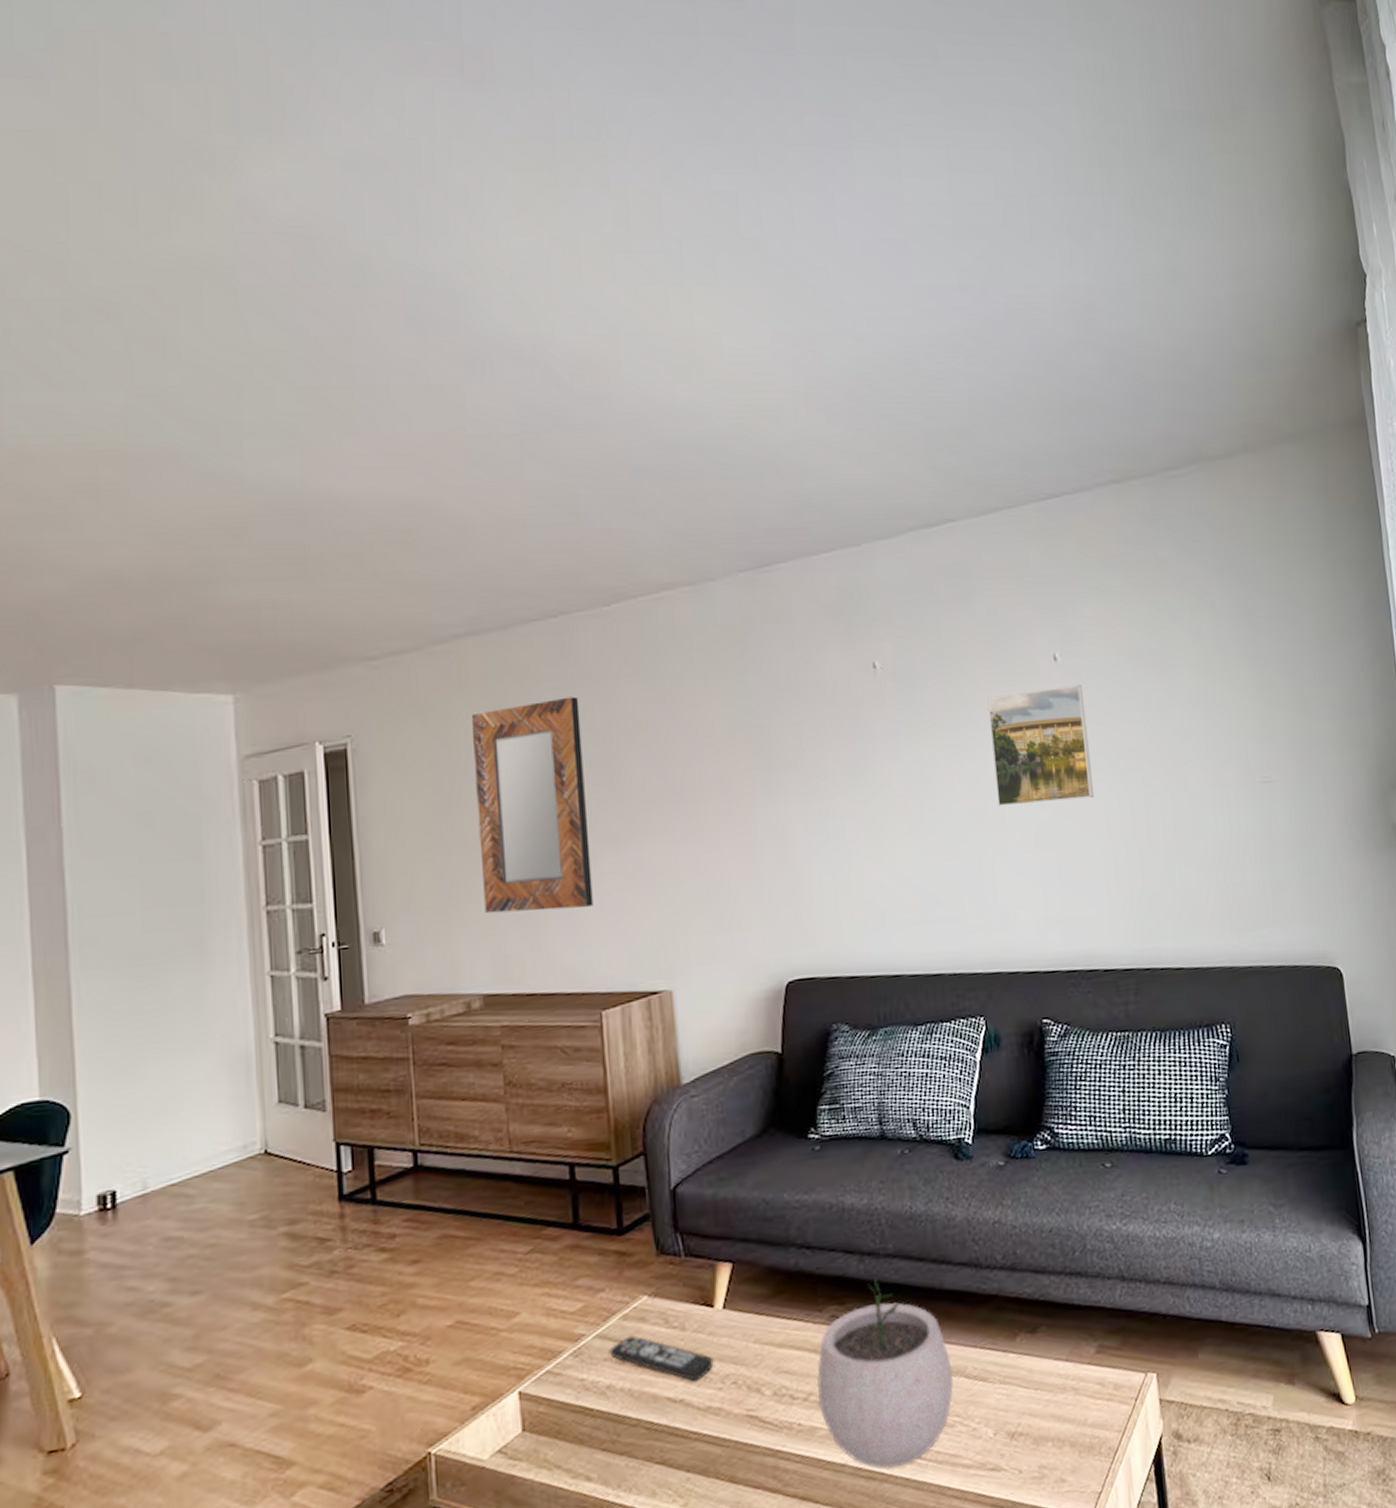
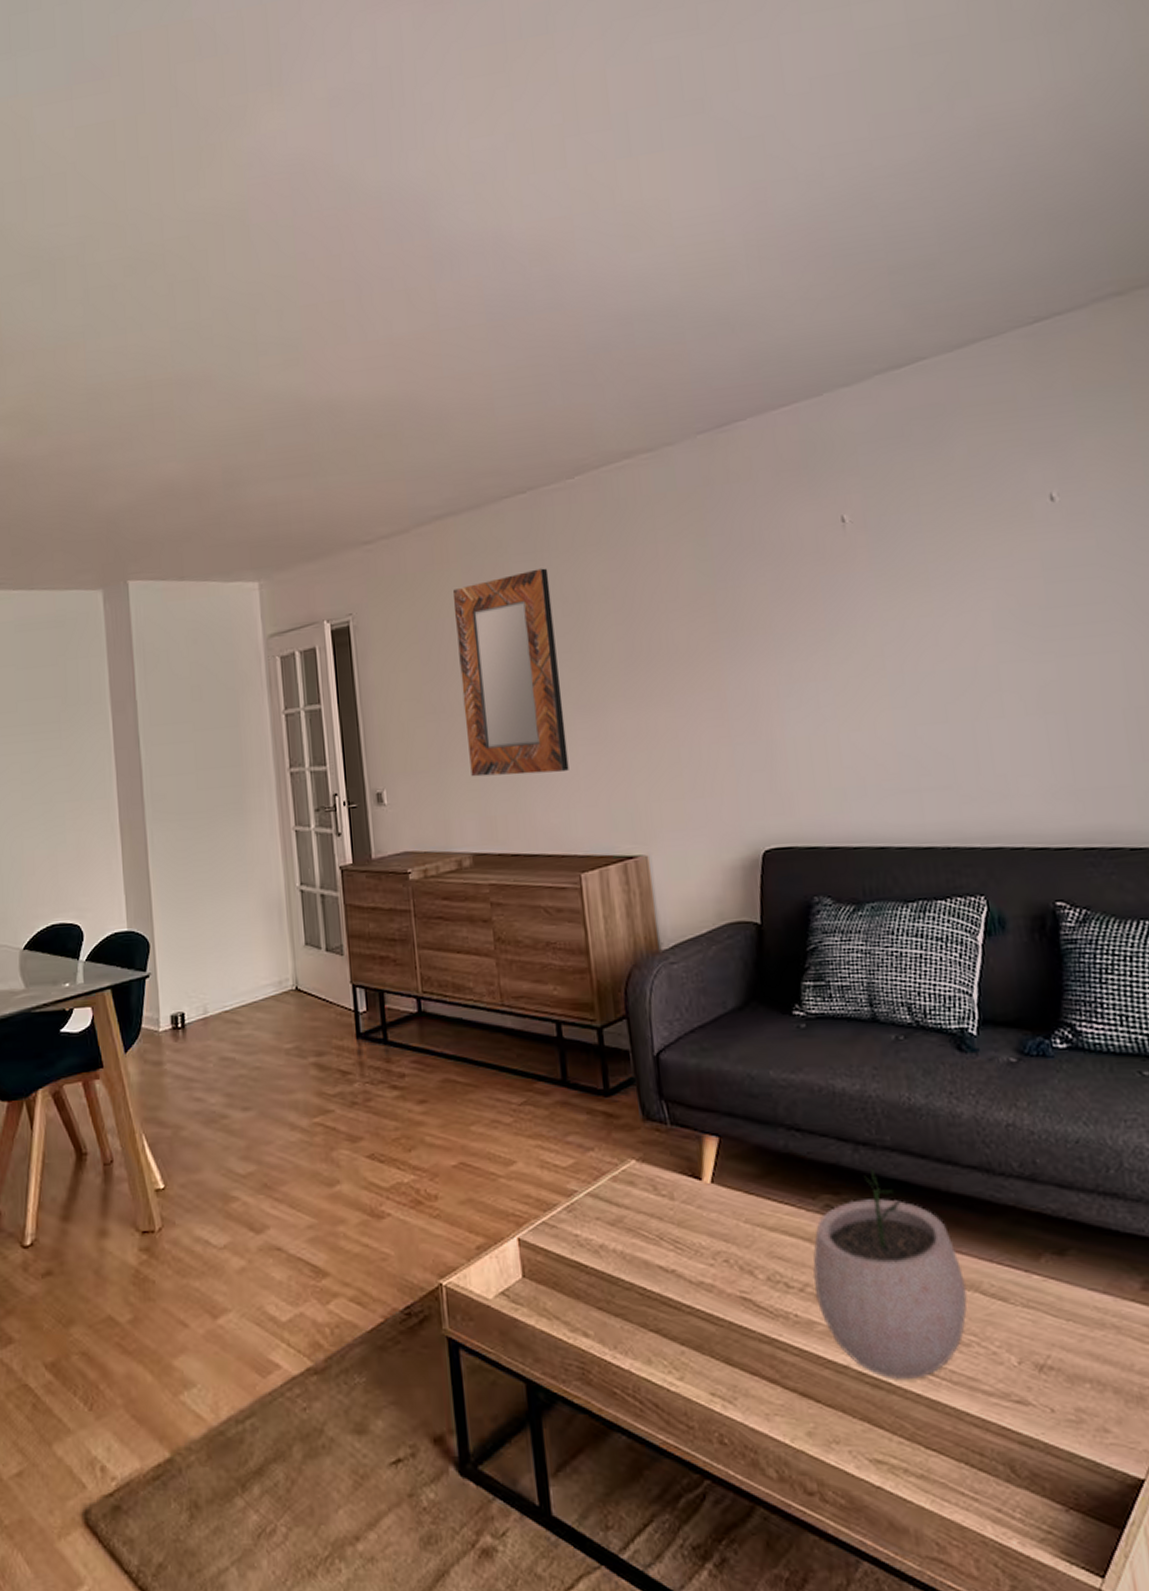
remote control: present [609,1335,714,1382] -> none [600,1198,704,1253]
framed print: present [987,684,1093,807] -> none [972,525,1107,665]

